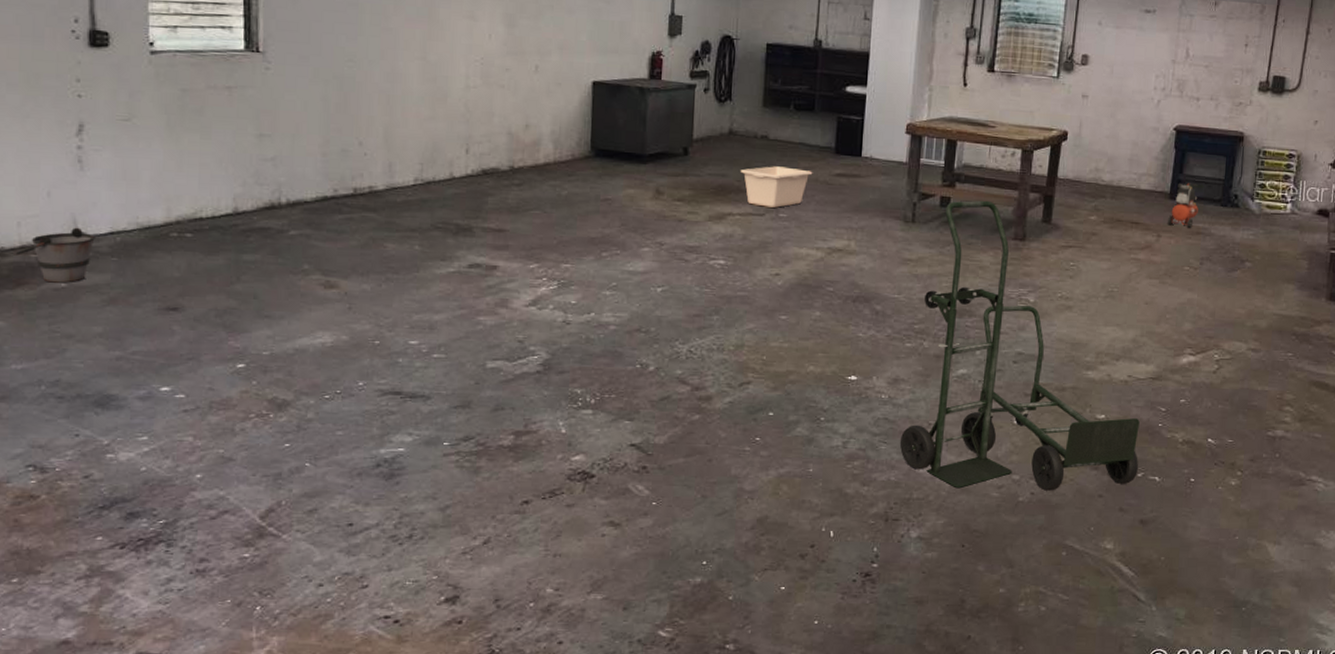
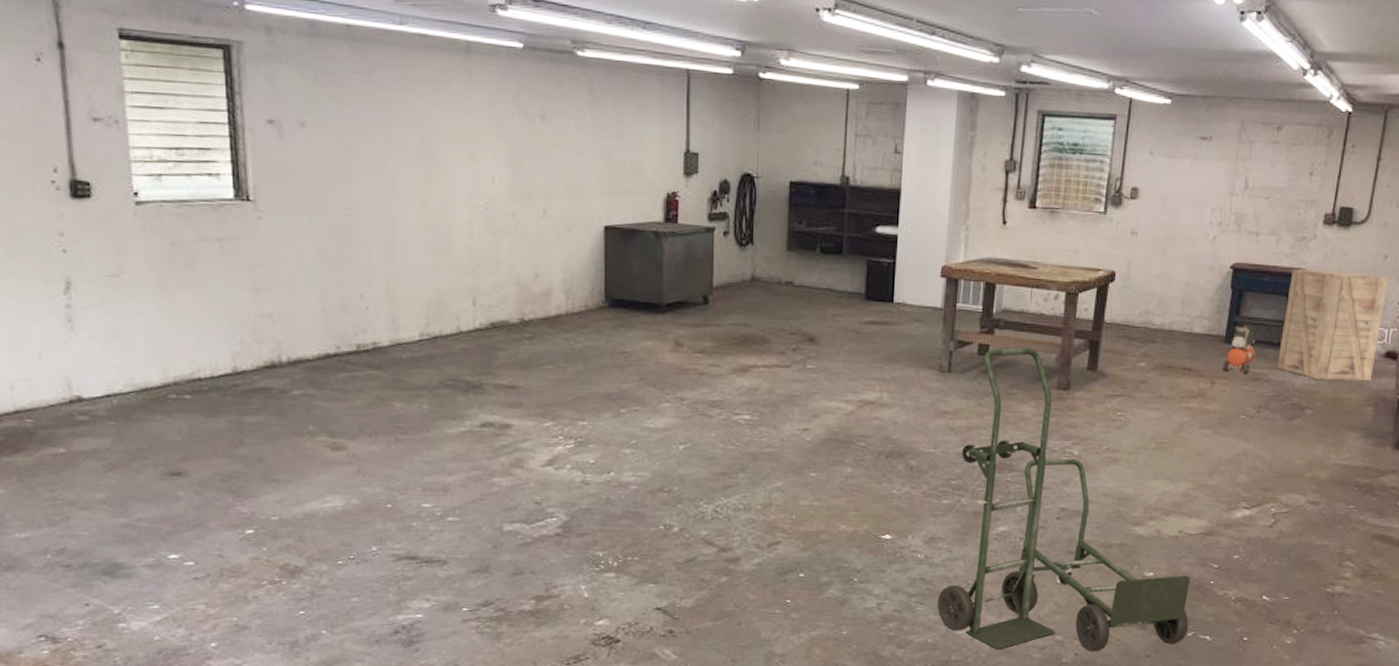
bucket: present [15,227,95,283] -> none [10,390,91,449]
storage bin: present [740,166,813,209] -> none [763,314,842,360]
wooden crate: none [1218,132,1319,236] -> present [1277,269,1389,381]

